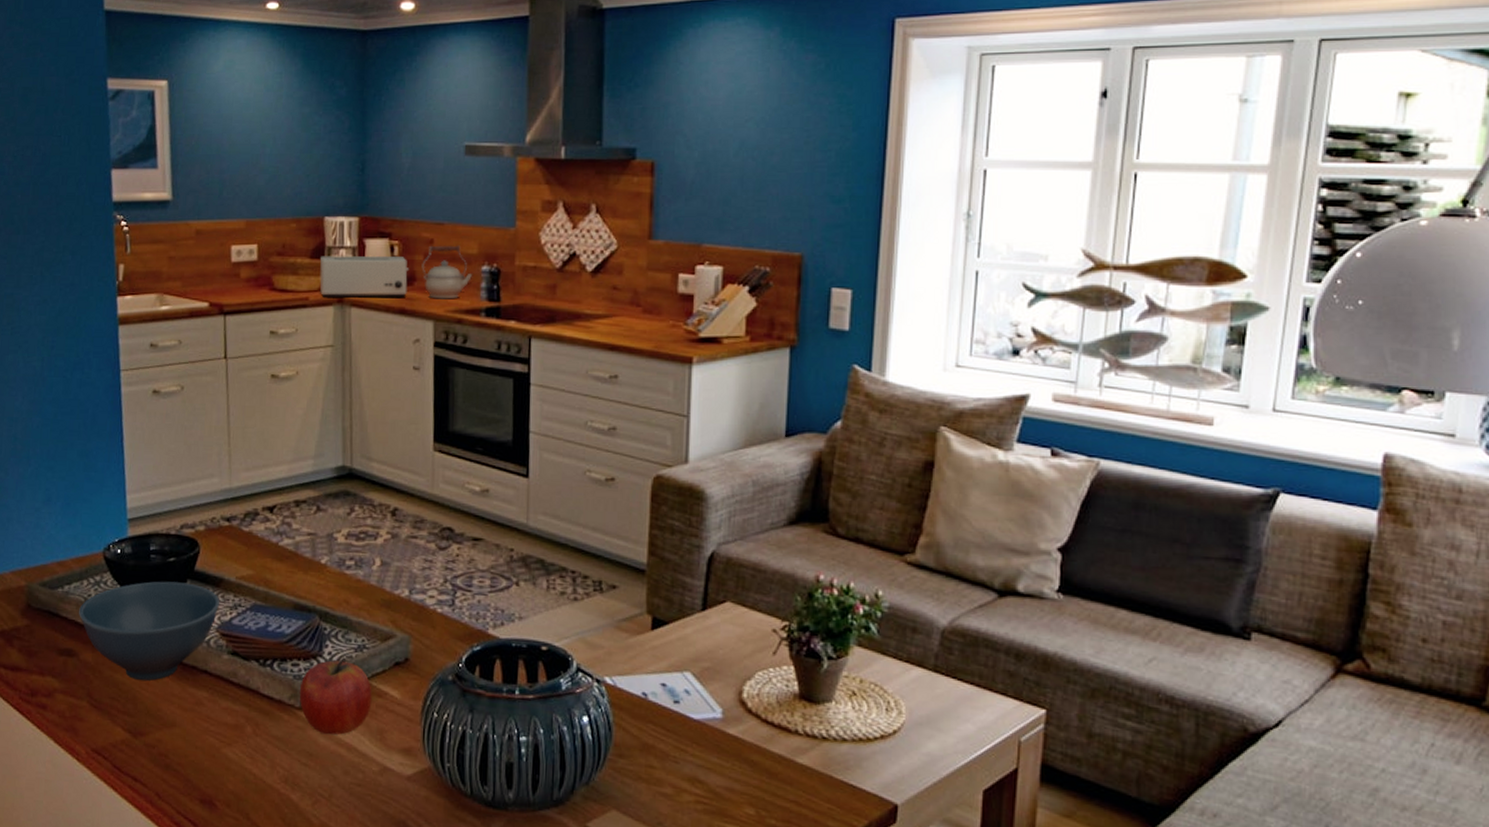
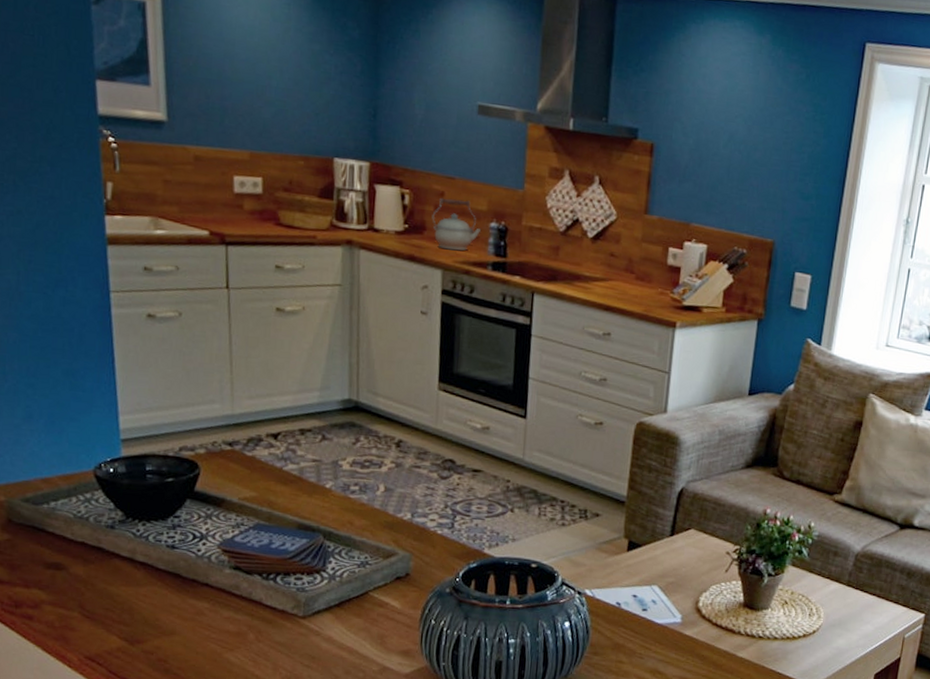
bowl: present [79,581,220,681] -> none [67,500,222,593]
fruit: present [299,657,372,735] -> none [302,572,374,640]
toaster: present [319,256,410,299] -> none [327,196,420,246]

